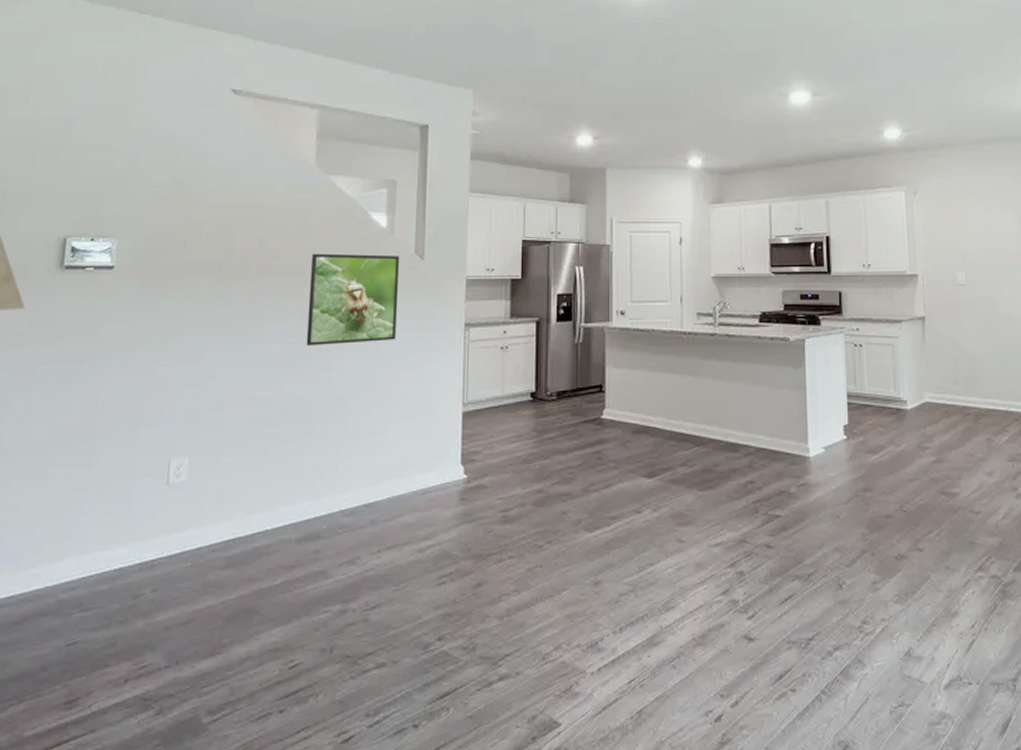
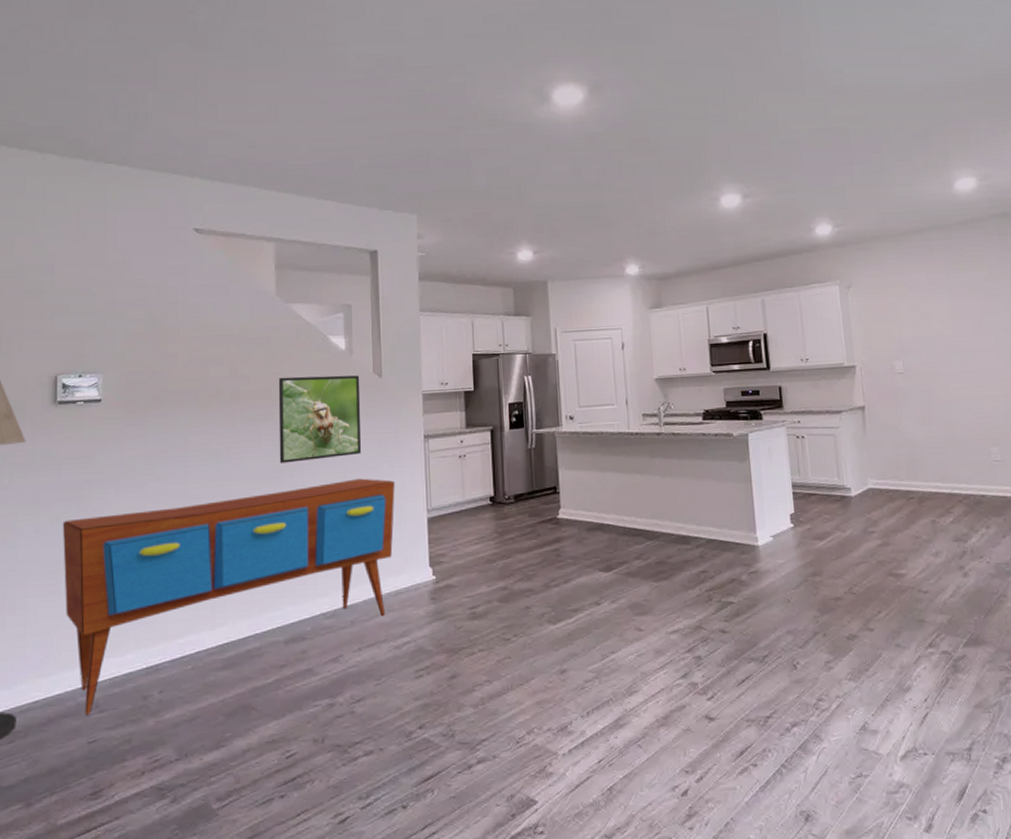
sideboard: none [53,366,430,615] -> present [62,478,395,716]

